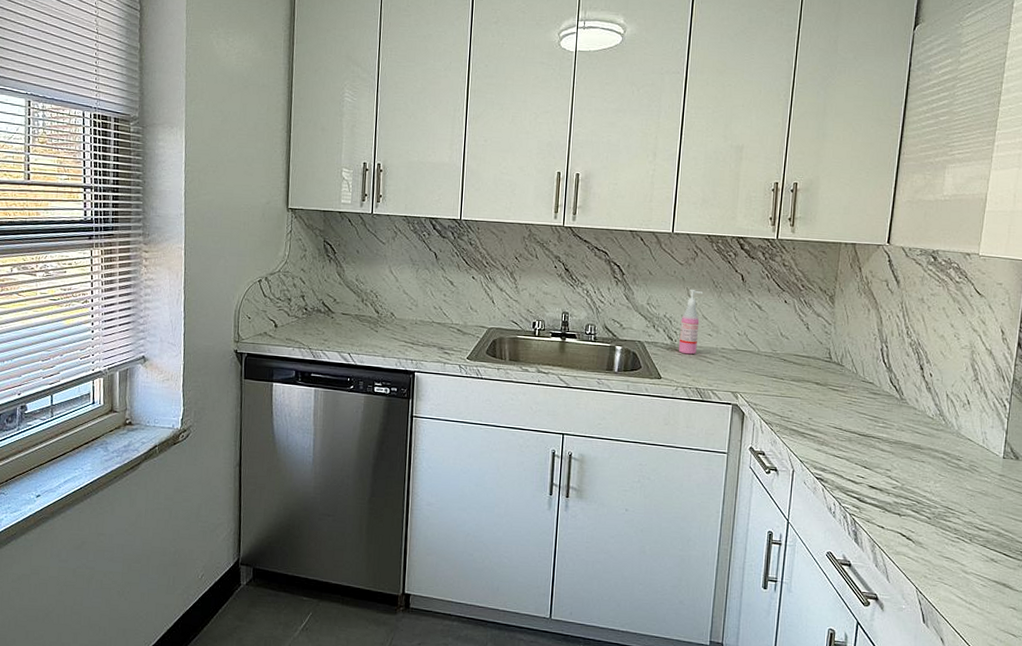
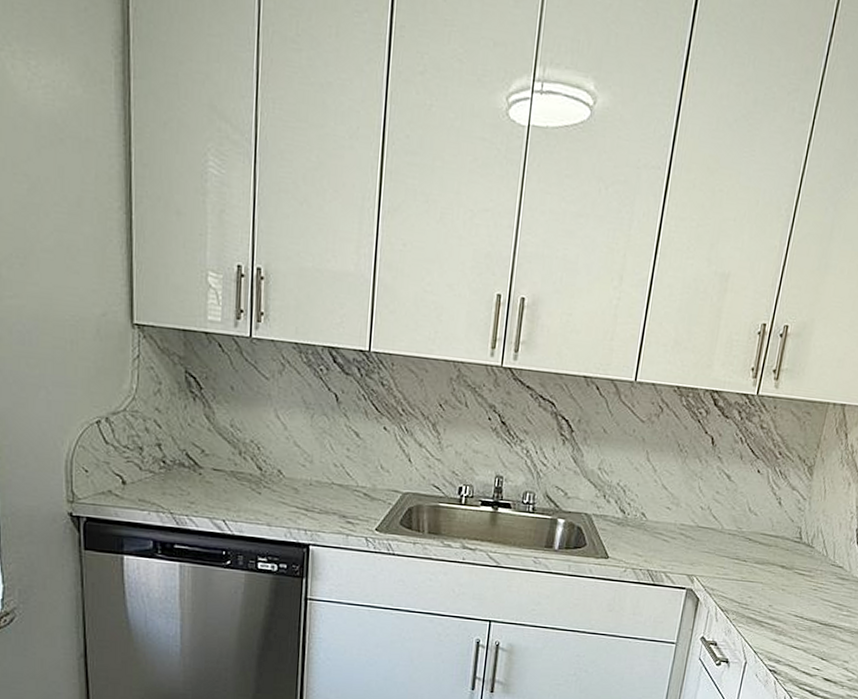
soap dispenser: present [678,290,704,355] -> none [630,453,666,531]

